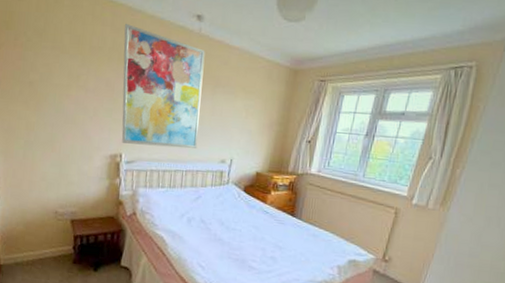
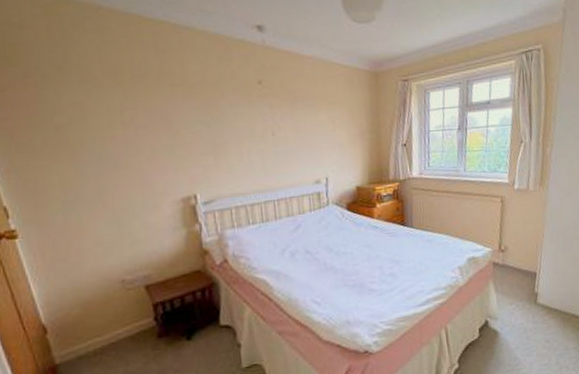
wall art: present [121,23,205,149] -> none [170,42,286,182]

